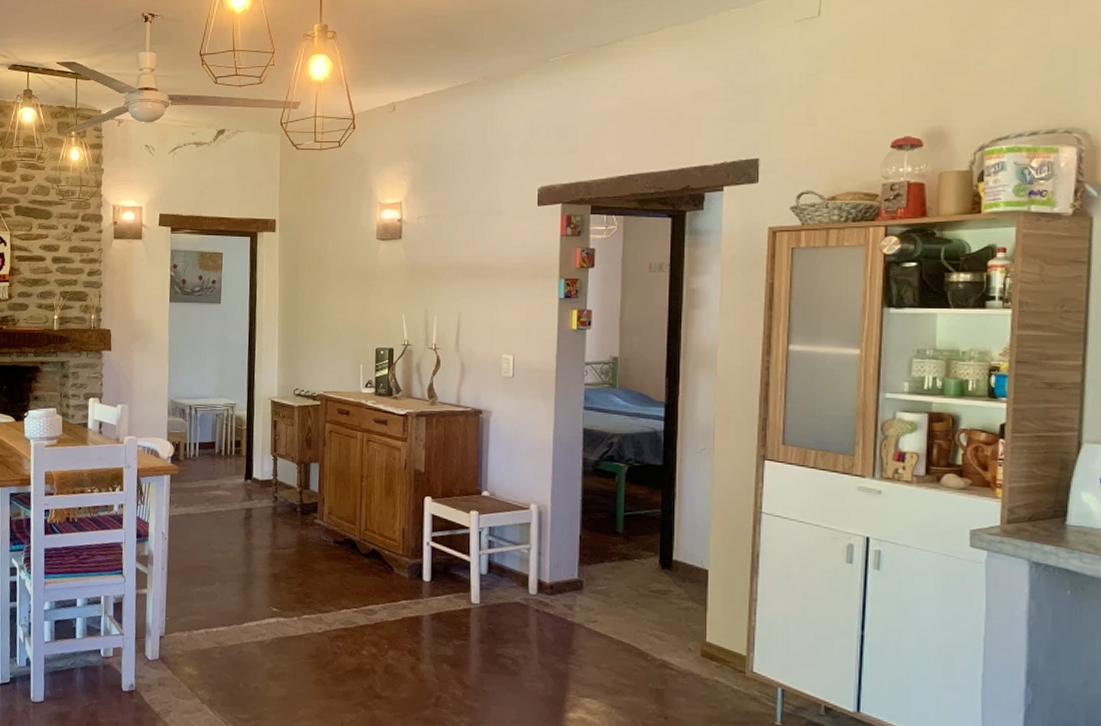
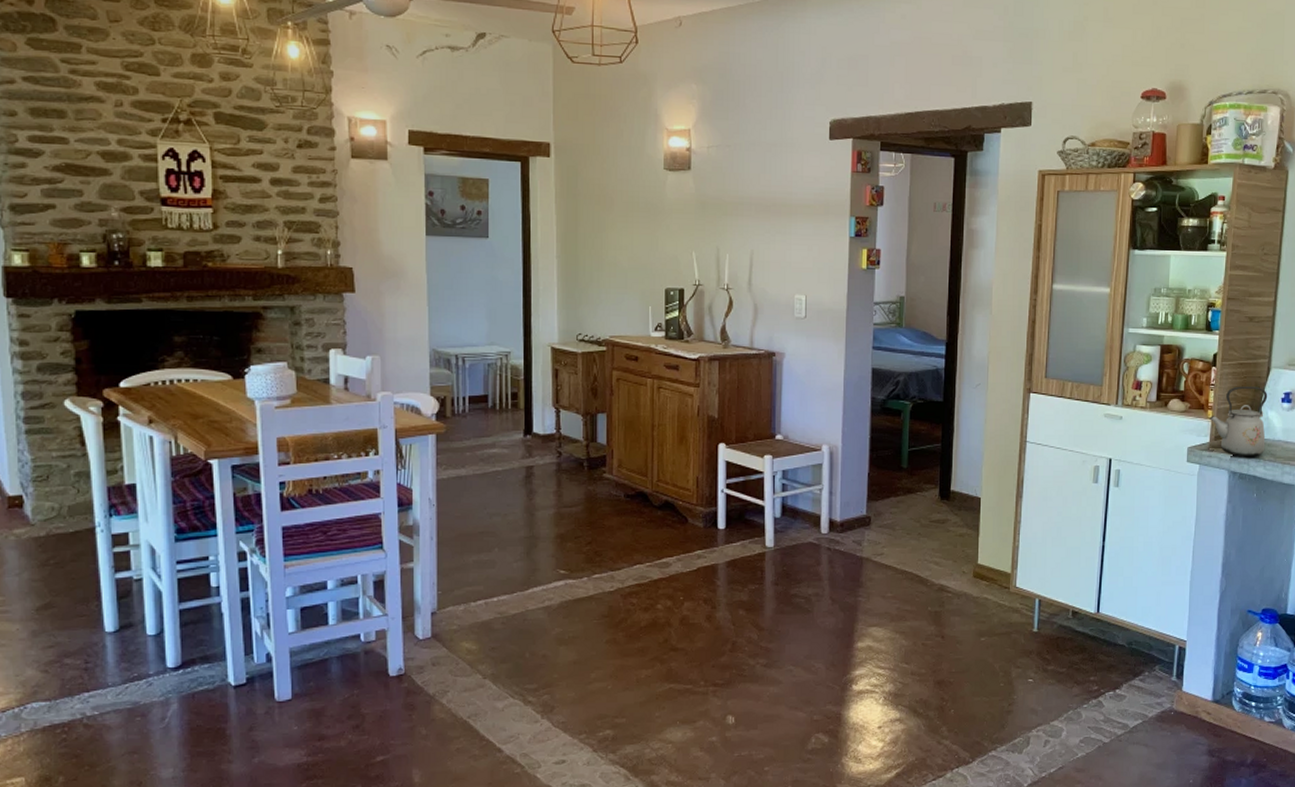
kettle: none [998,462,1080,547] -> present [1209,386,1268,457]

